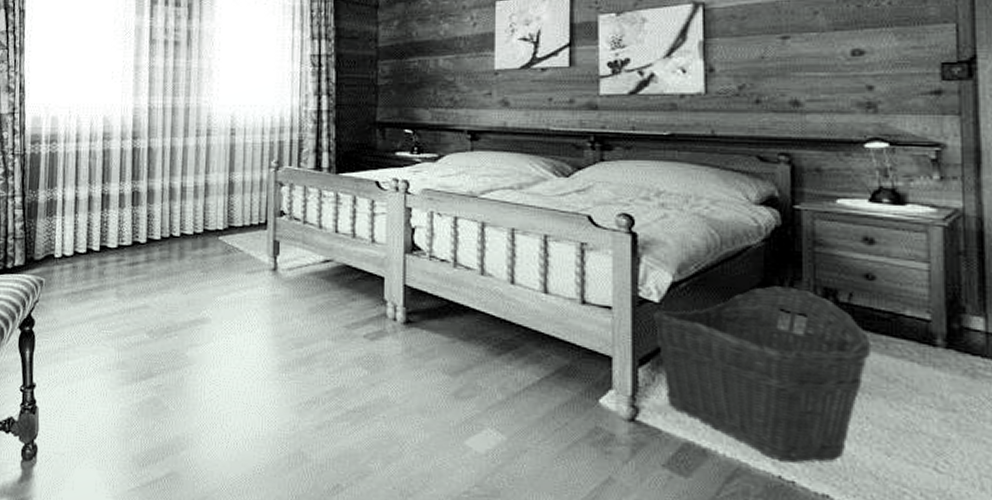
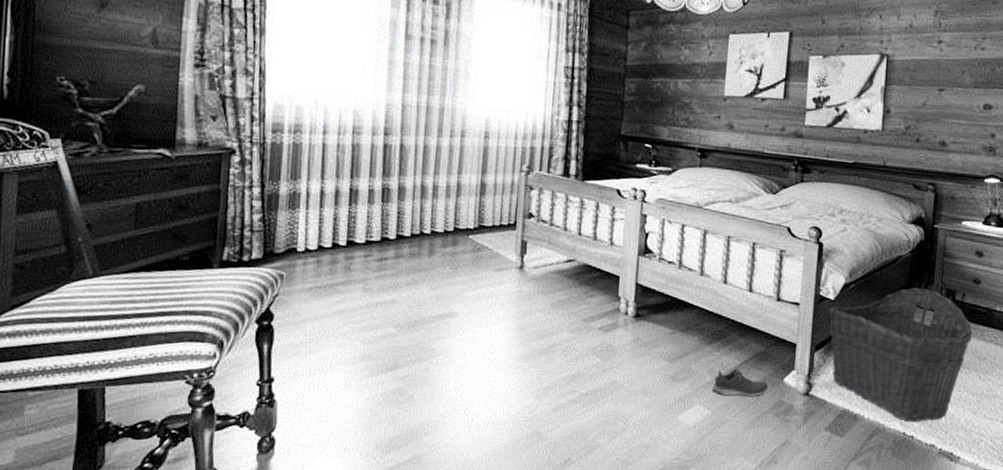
athletic shoe: none [506,385,580,422] -> present [712,368,769,397]

